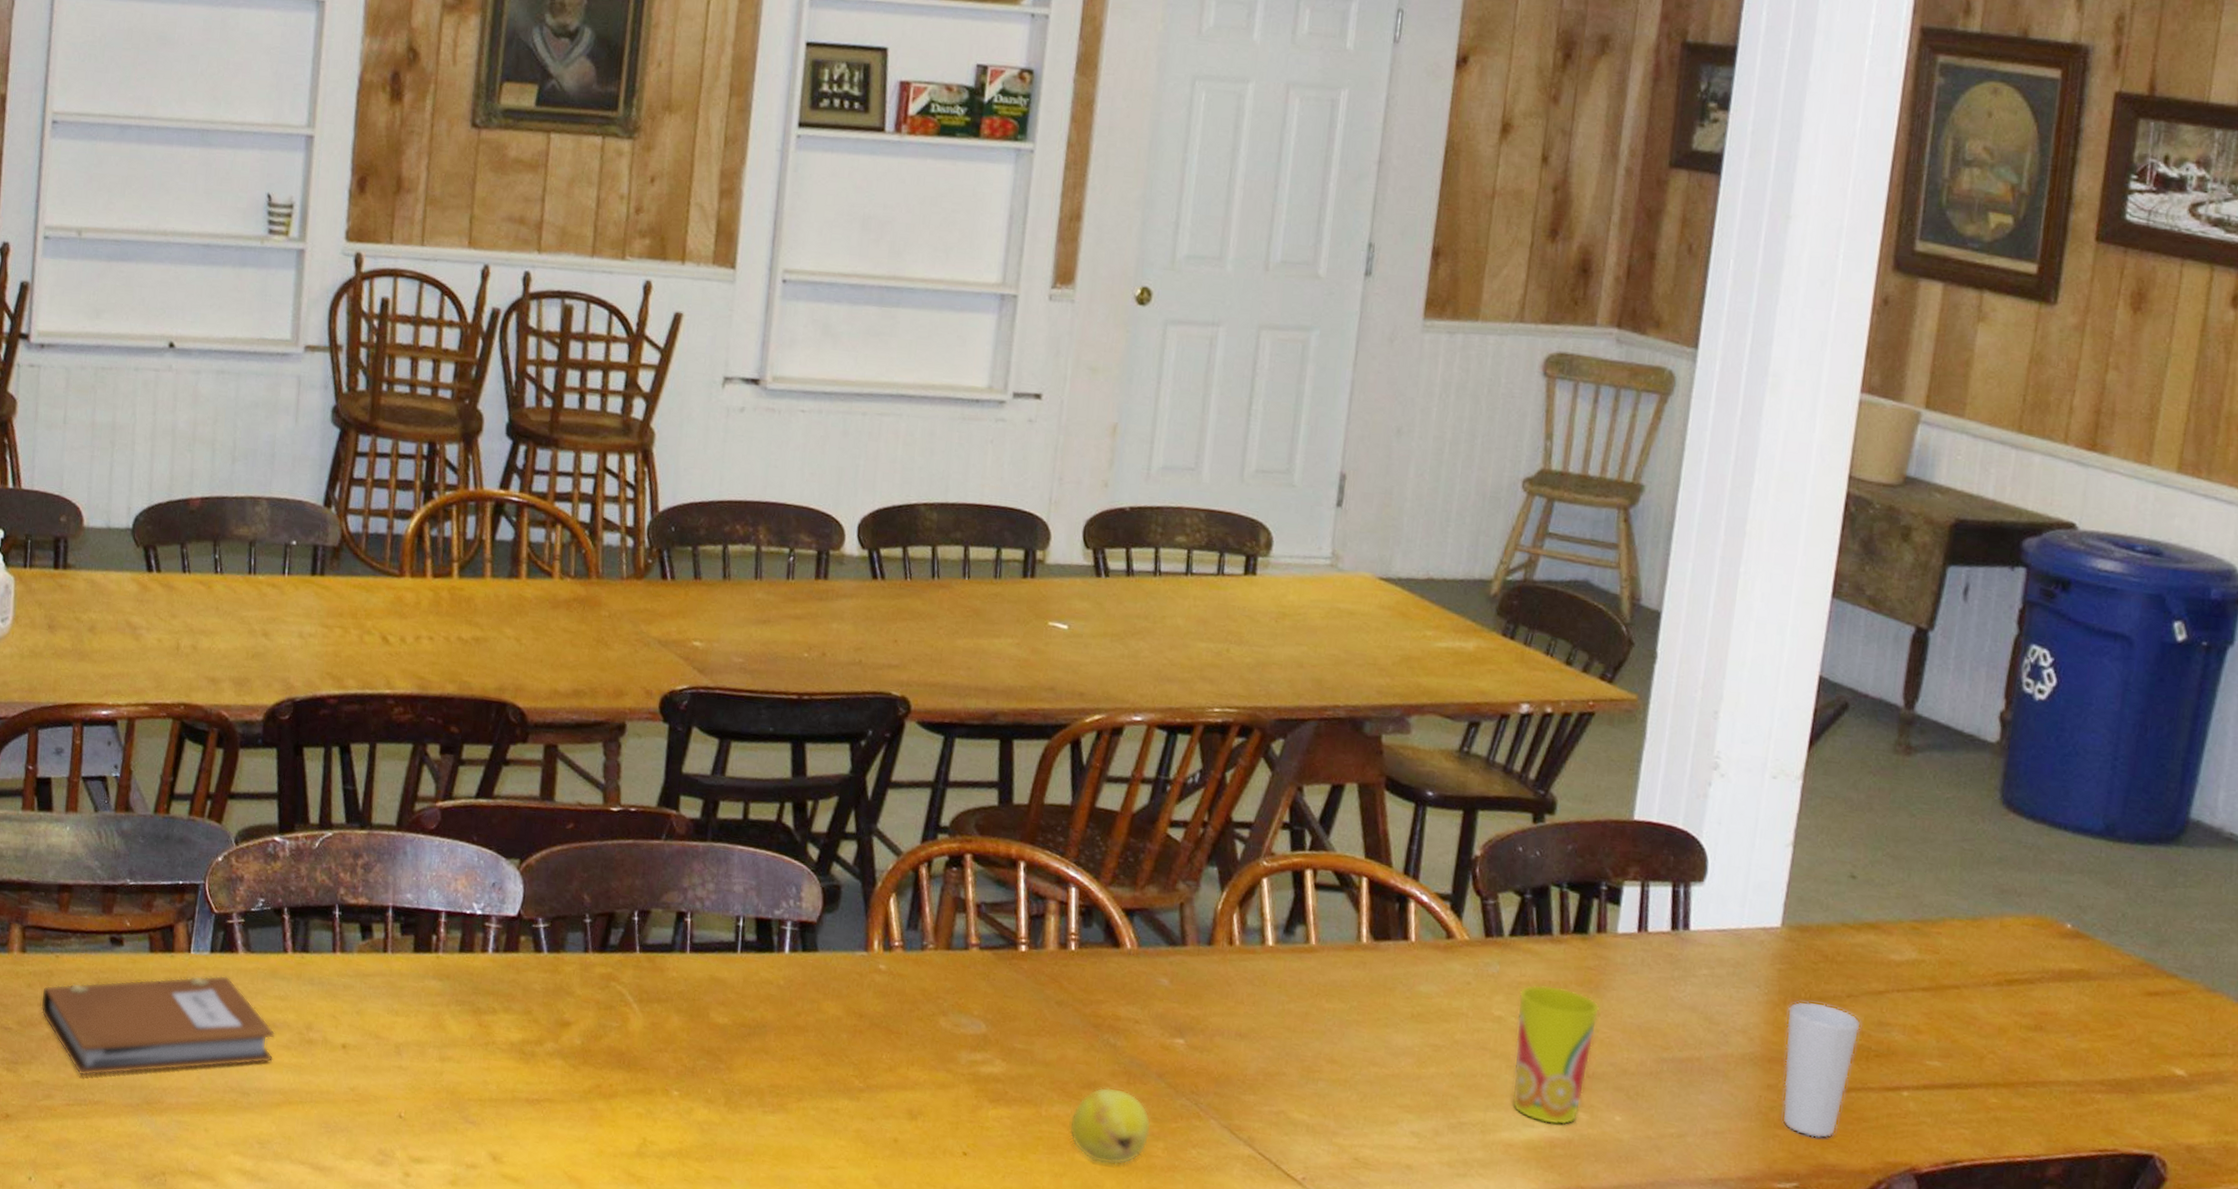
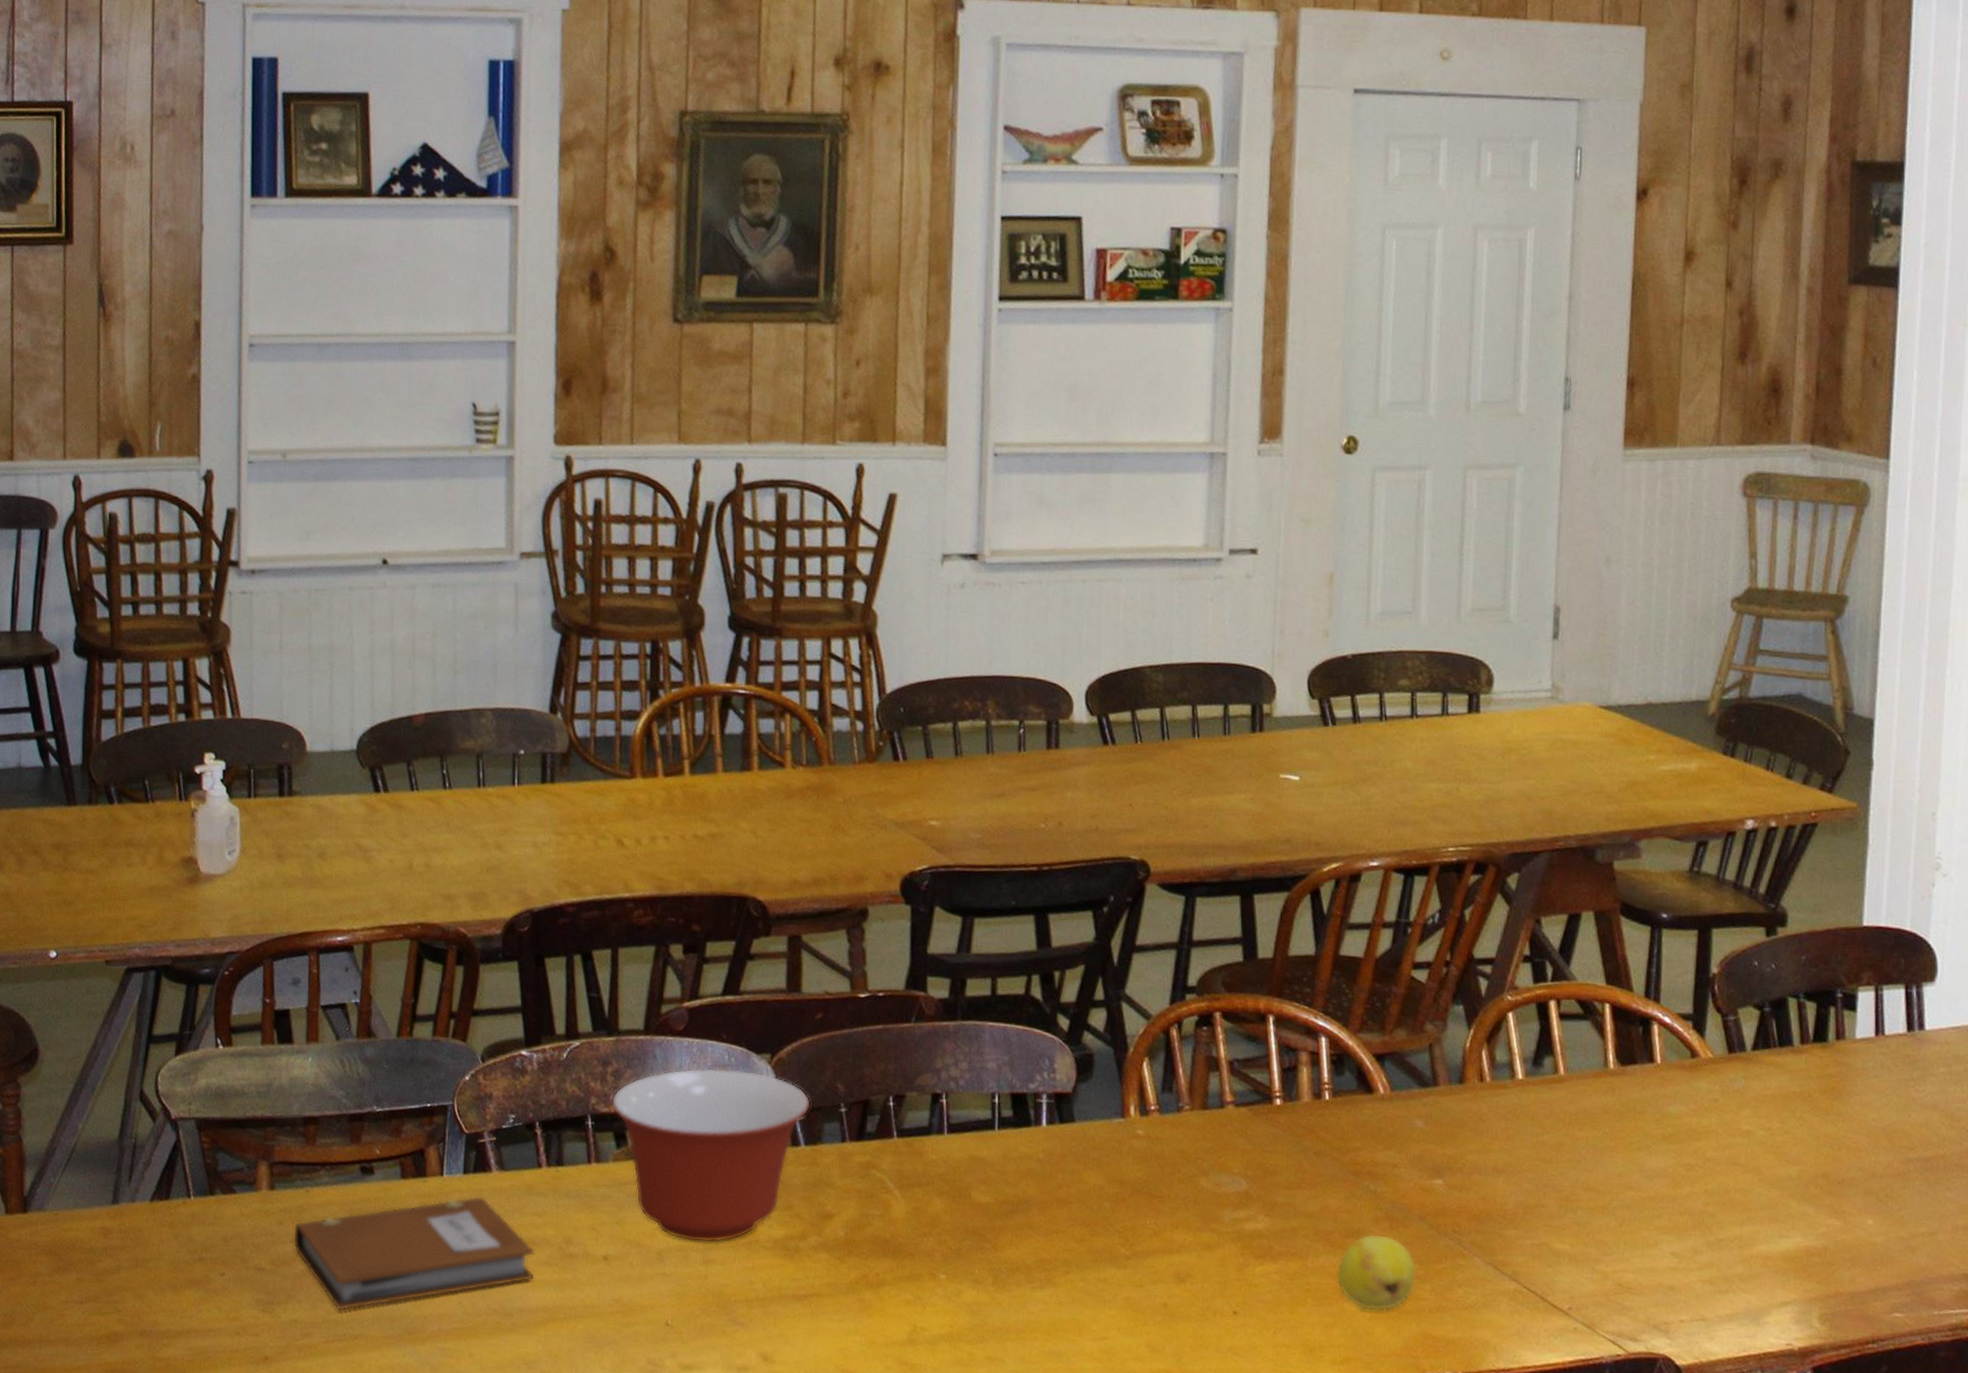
mixing bowl: none [359,867,557,1041] -> present [611,1067,811,1243]
cup: present [1512,984,1600,1125] -> none [1765,1096,1845,1234]

